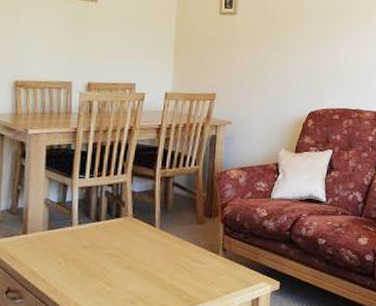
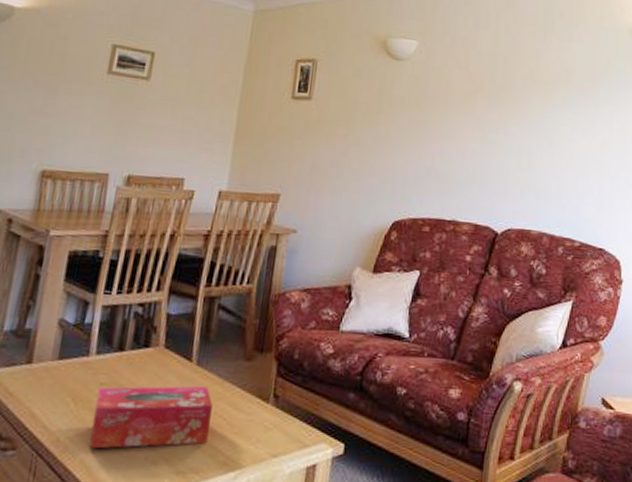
tissue box: none [80,245,175,295] -> present [89,386,213,449]

